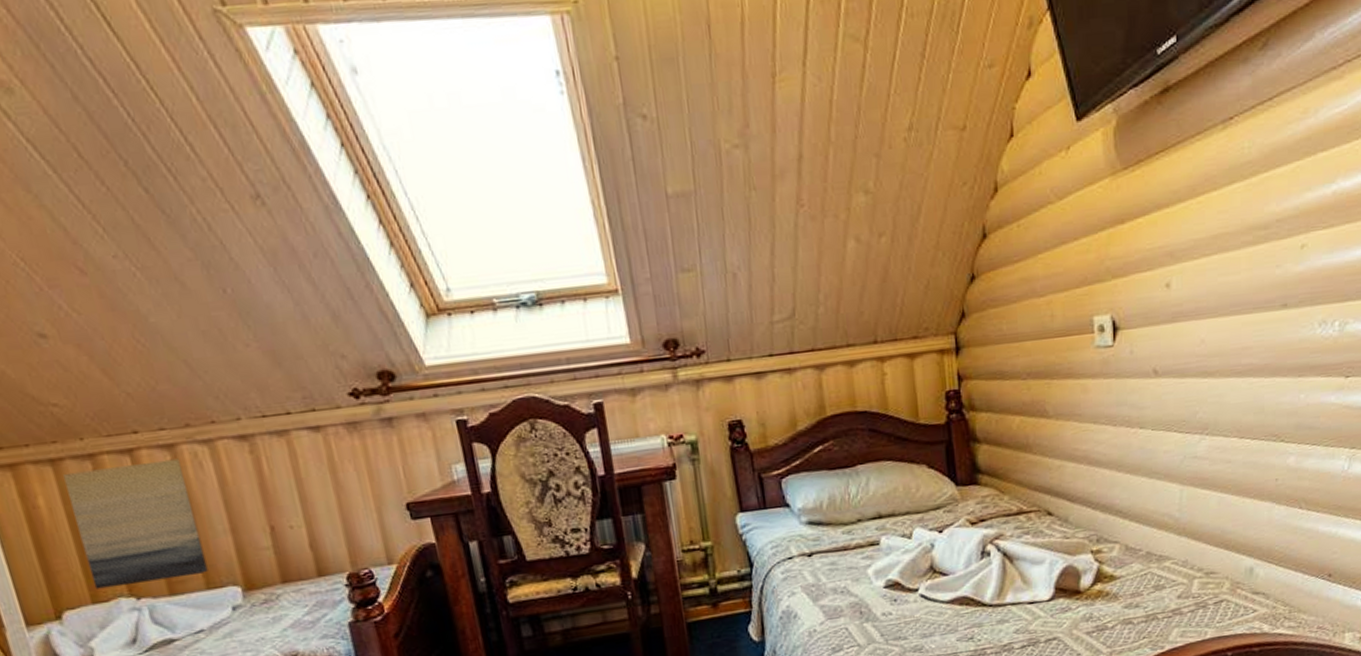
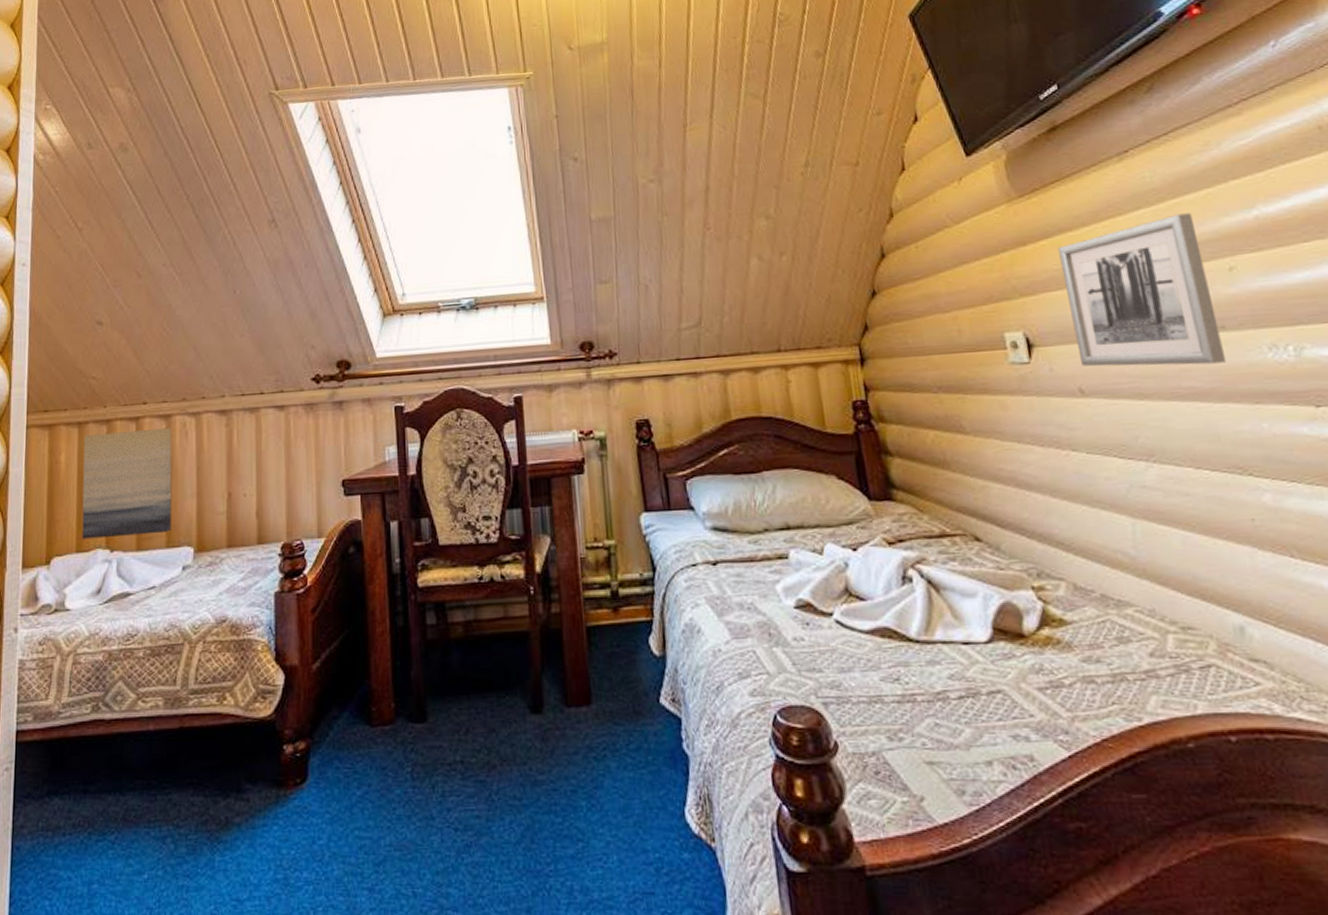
wall art: none [1153,187,1282,348] -> present [1058,213,1226,367]

